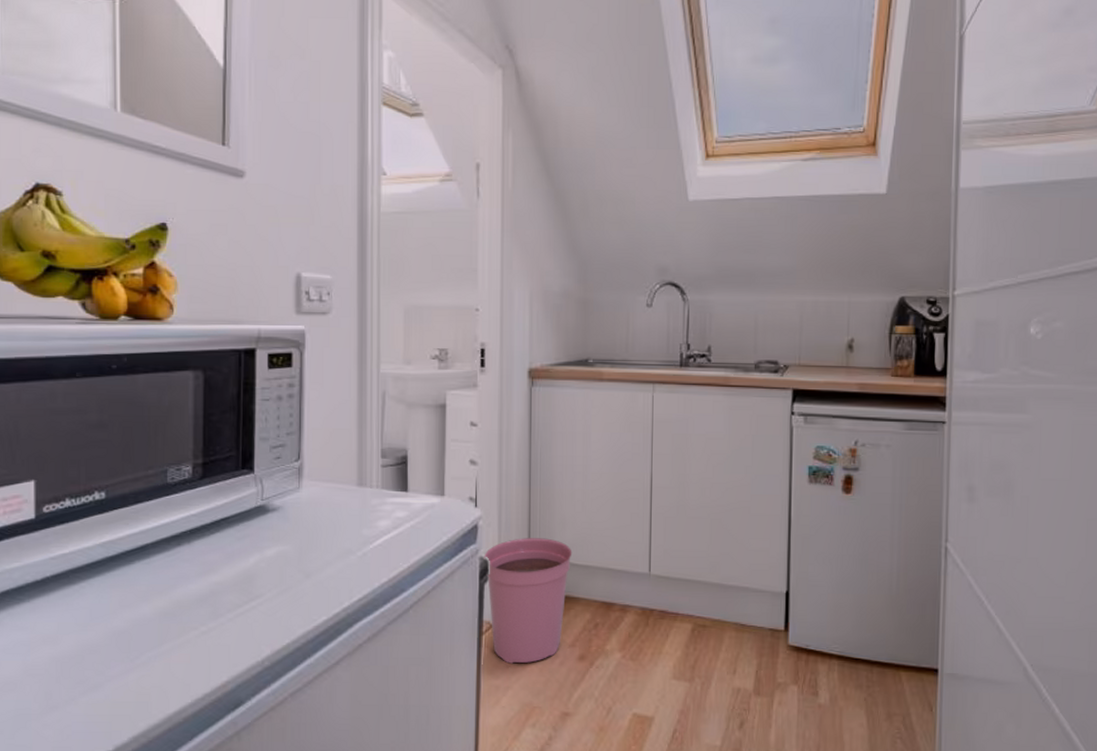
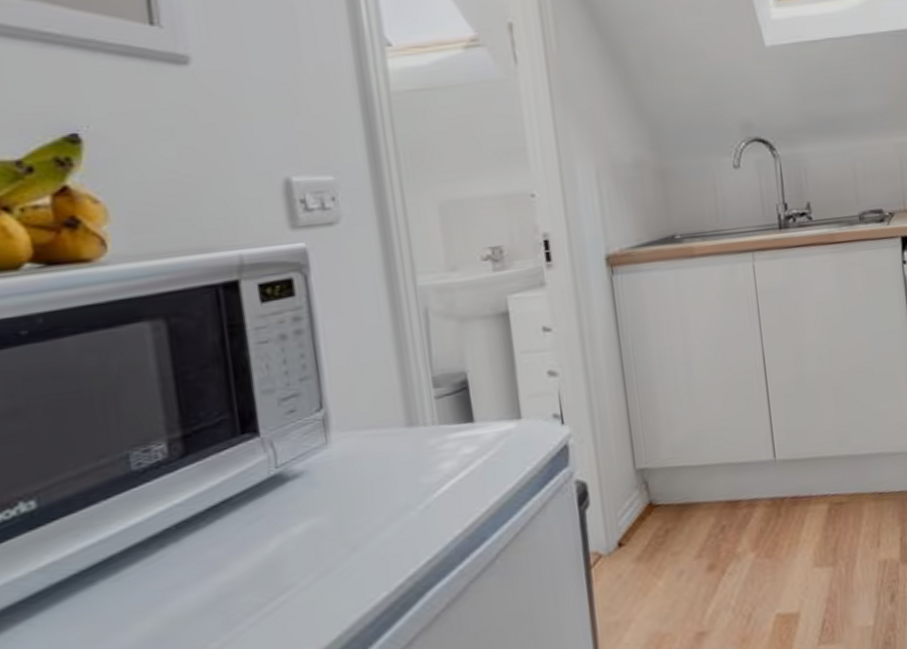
plant pot: present [484,538,572,664] -> none [580,443,686,594]

